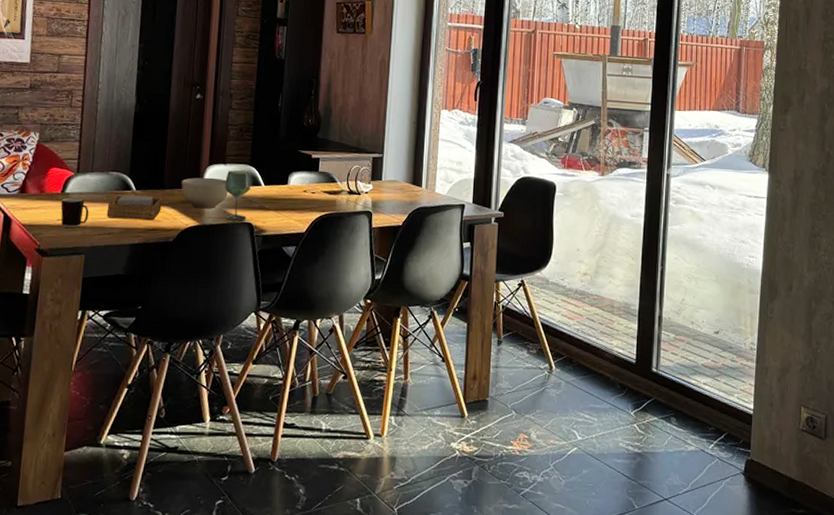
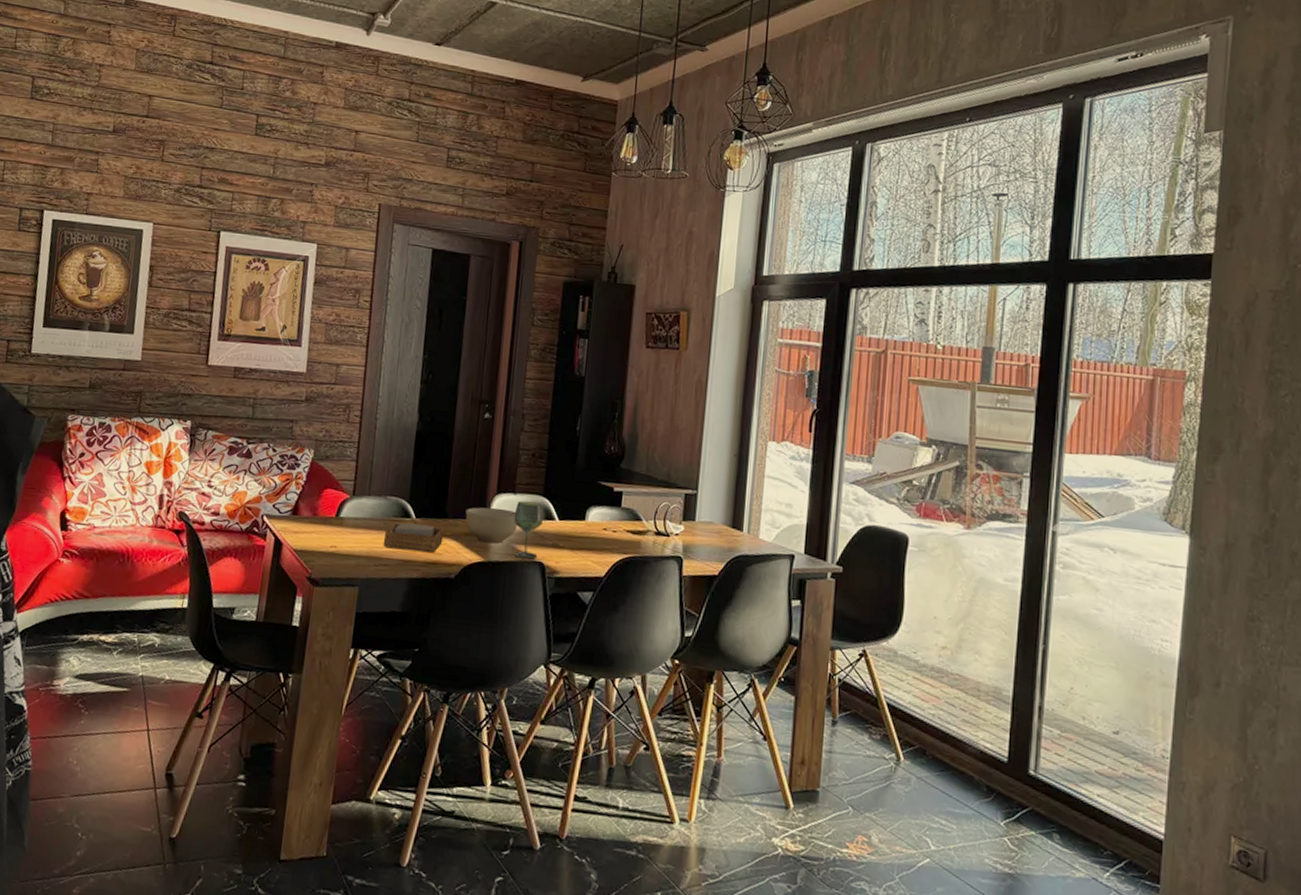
mug: present [60,197,89,229] -> none [334,522,365,557]

